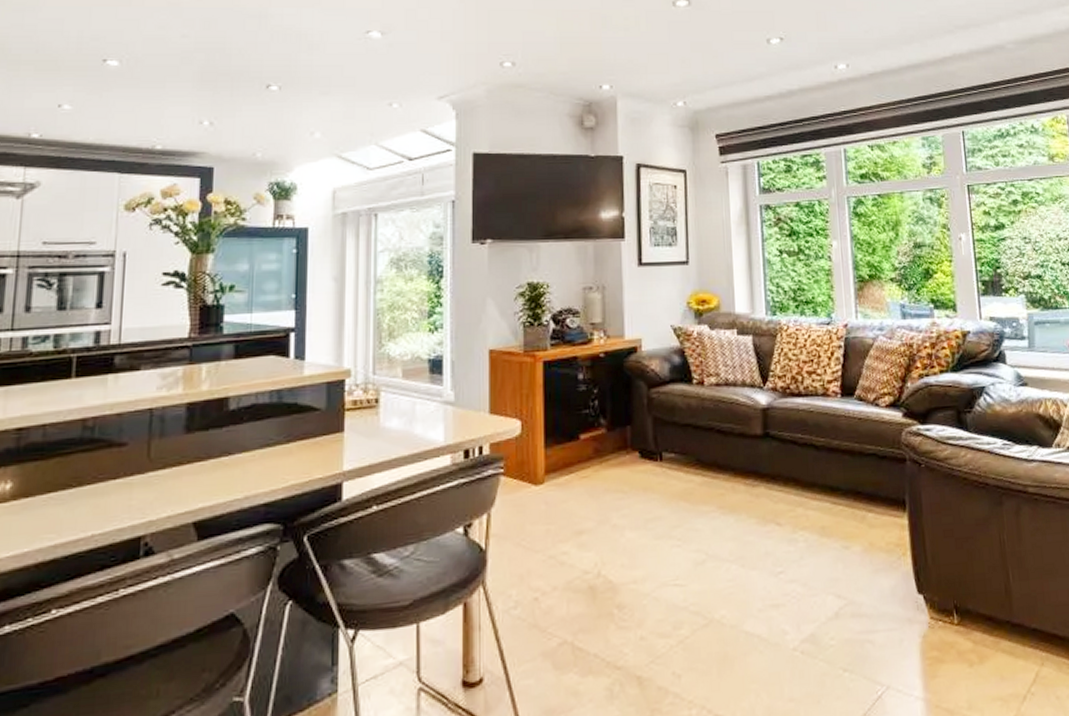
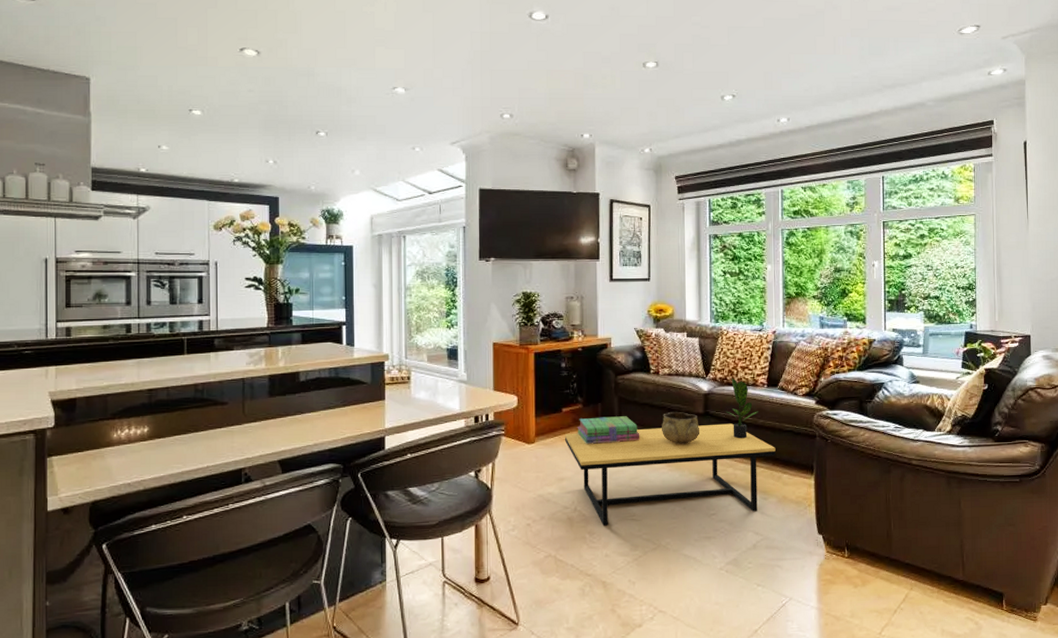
coffee table: none [584,446,857,596] -> present [565,423,776,526]
stack of books: none [599,442,682,482] -> present [577,416,640,444]
decorative bowl: none [709,433,760,478] -> present [662,411,700,444]
potted plant: none [791,386,832,468] -> present [726,377,758,439]

